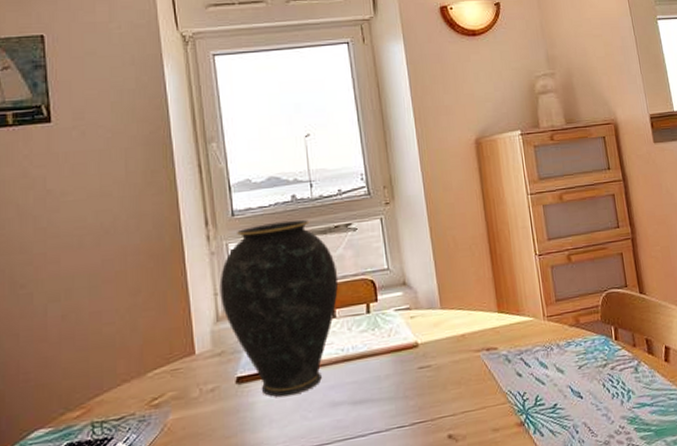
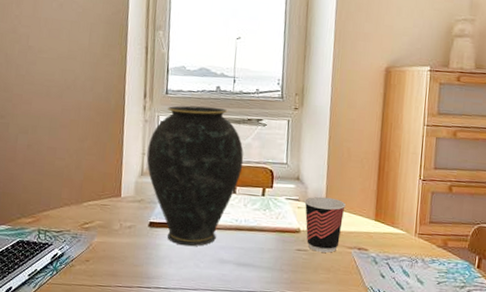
cup: none [416,297,465,365] -> present [304,196,346,253]

